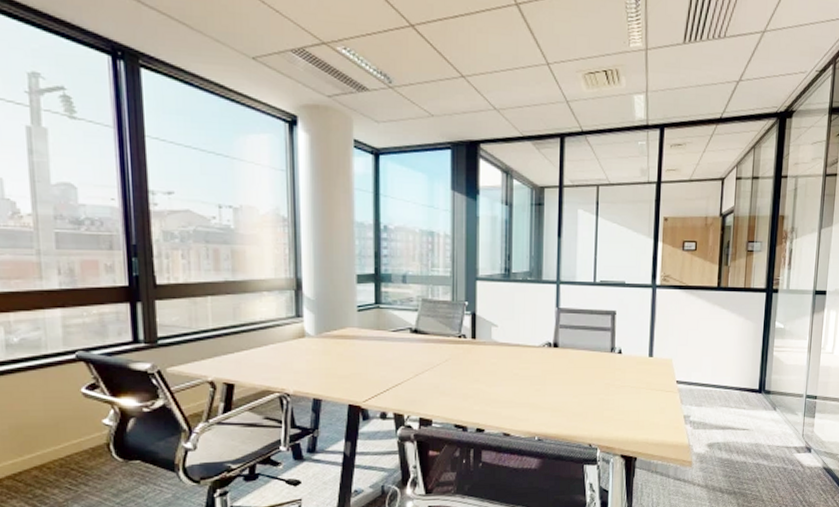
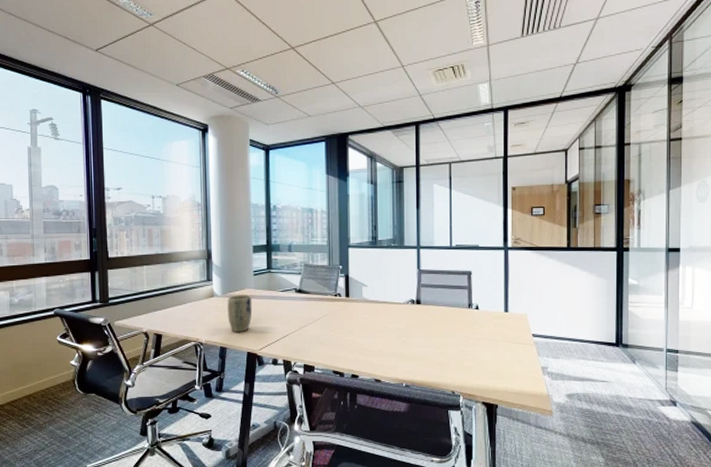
plant pot: none [323,335,356,382] -> present [227,295,253,333]

